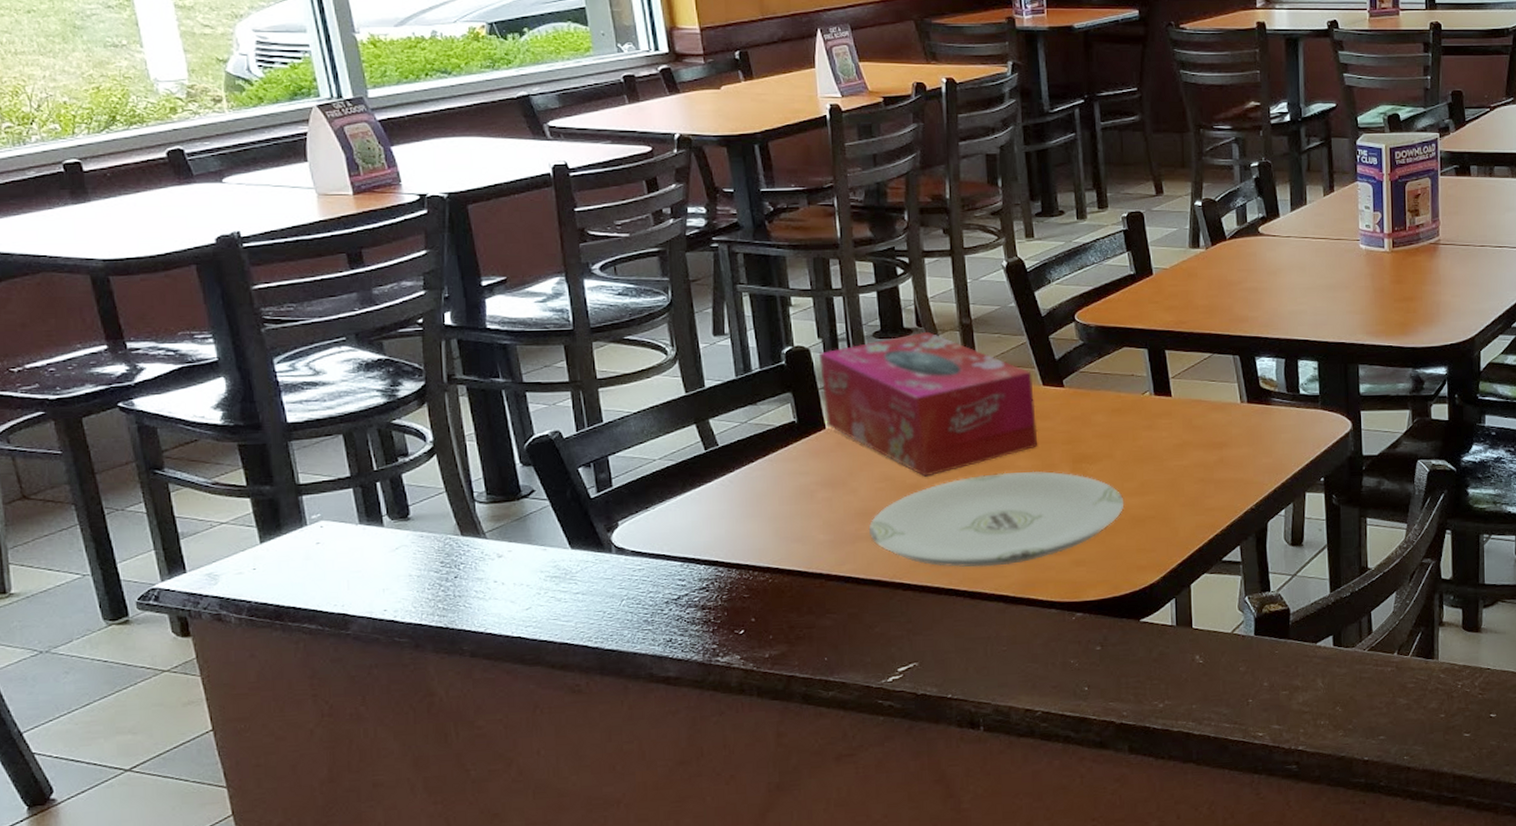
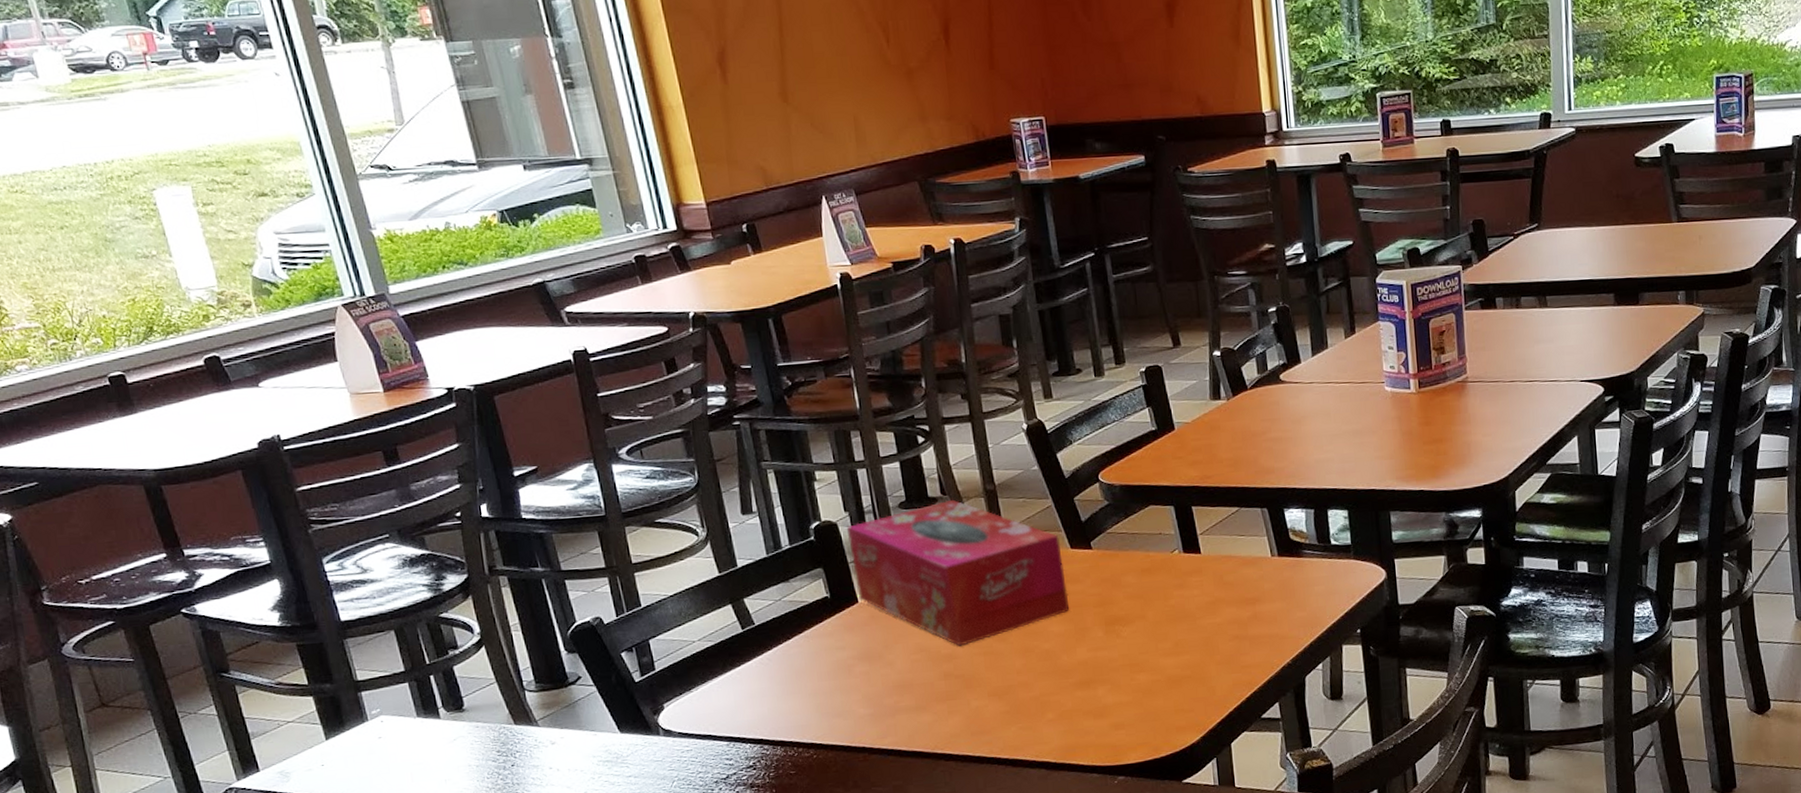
plate: present [869,471,1124,568] -> none [908,635,1160,736]

